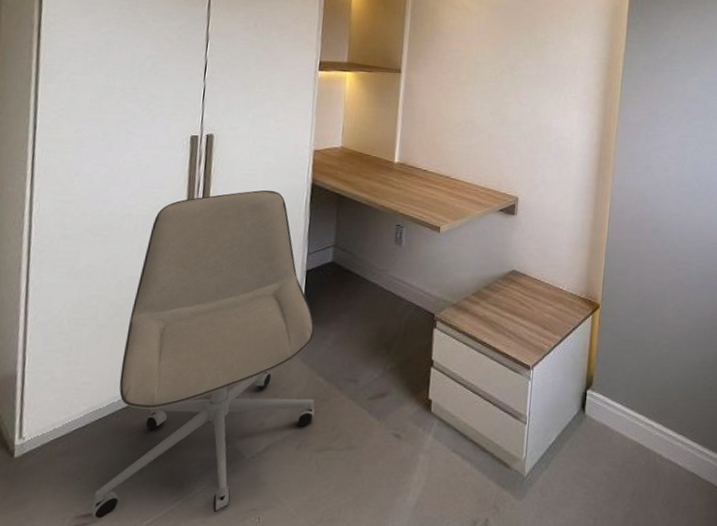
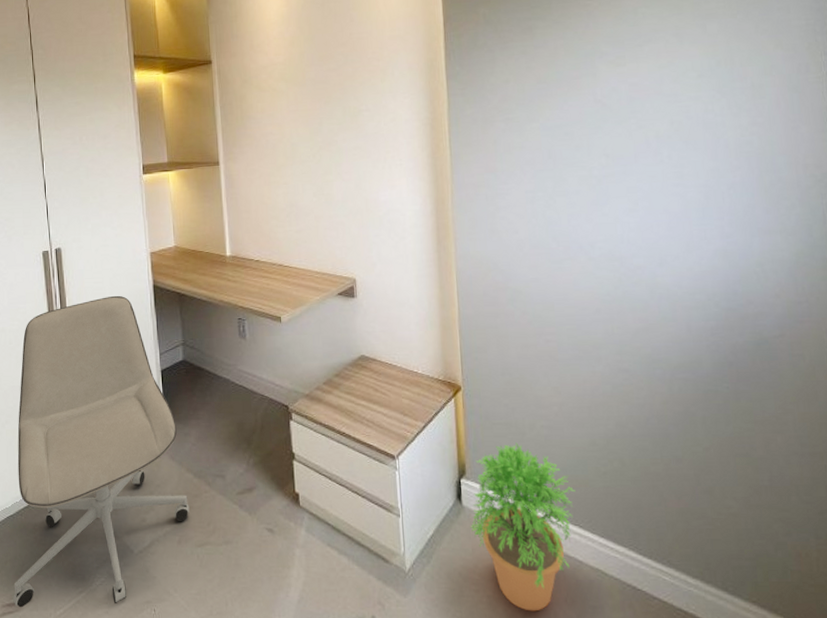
potted plant: none [589,358,684,512] -> present [470,442,575,612]

